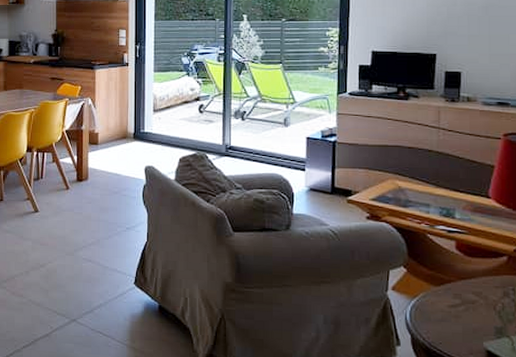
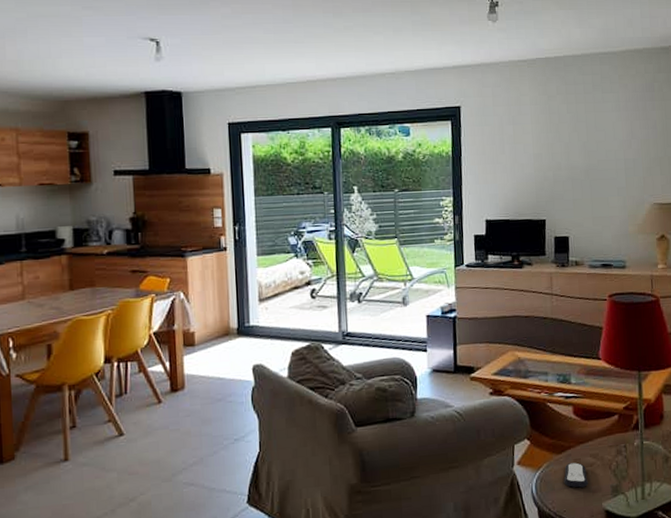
remote control: none [441,297,469,323] -> present [564,462,588,488]

